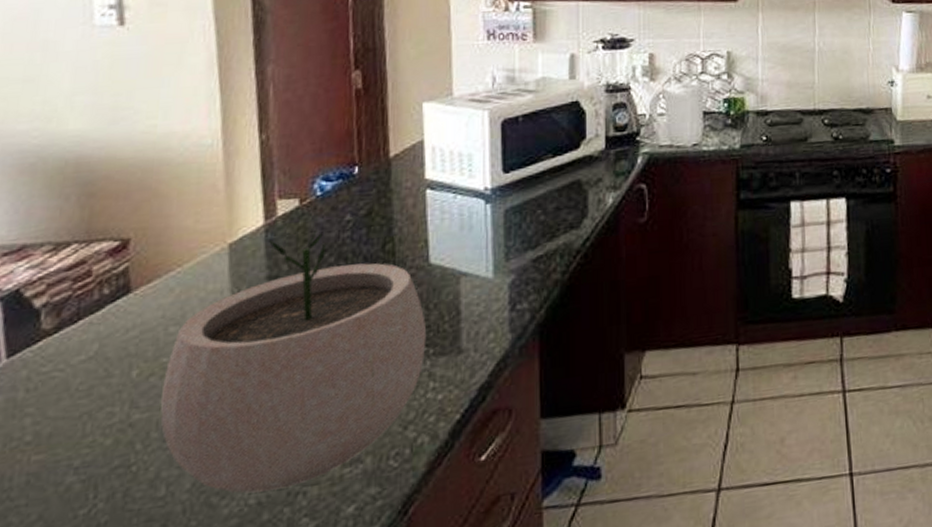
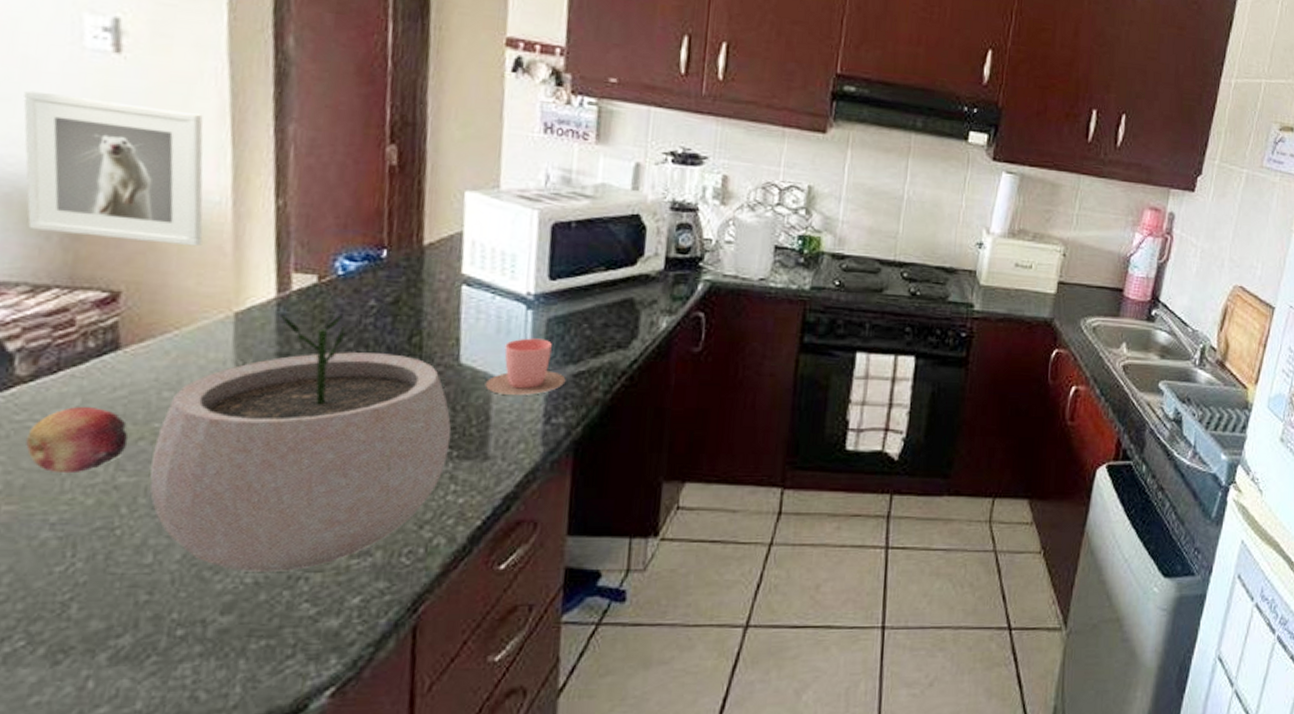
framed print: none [45,68,199,193] -> present [23,90,203,247]
fruit: none [52,349,141,418] -> present [26,406,129,474]
cup: none [453,229,526,288] -> present [484,338,566,395]

